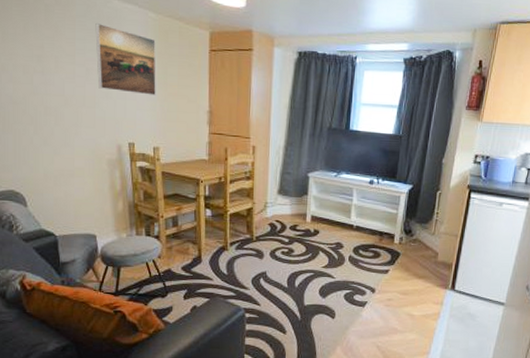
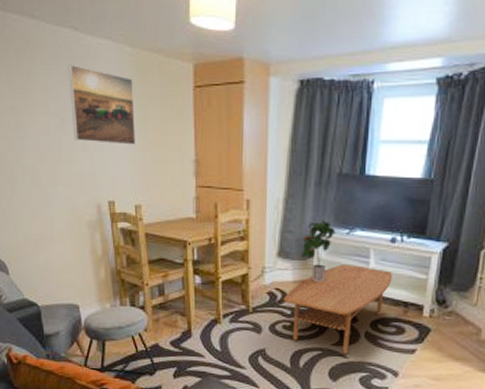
coffee table: none [282,201,371,275] -> present [283,264,393,354]
potted plant: none [298,165,326,216] -> present [302,220,336,283]

